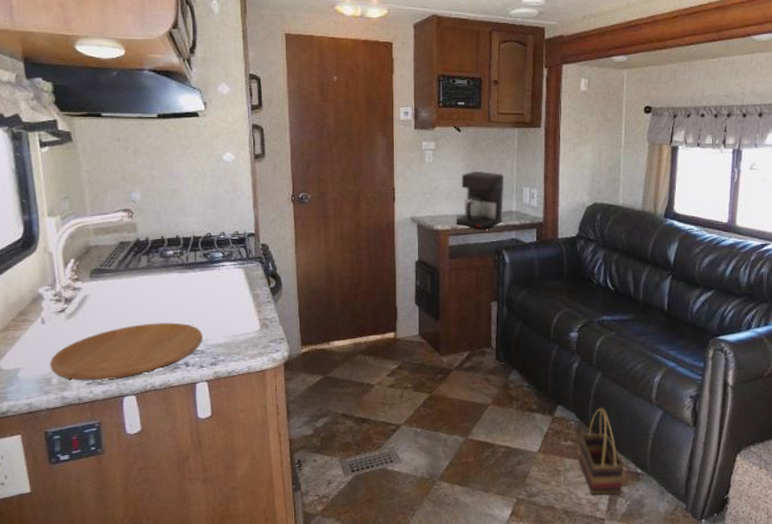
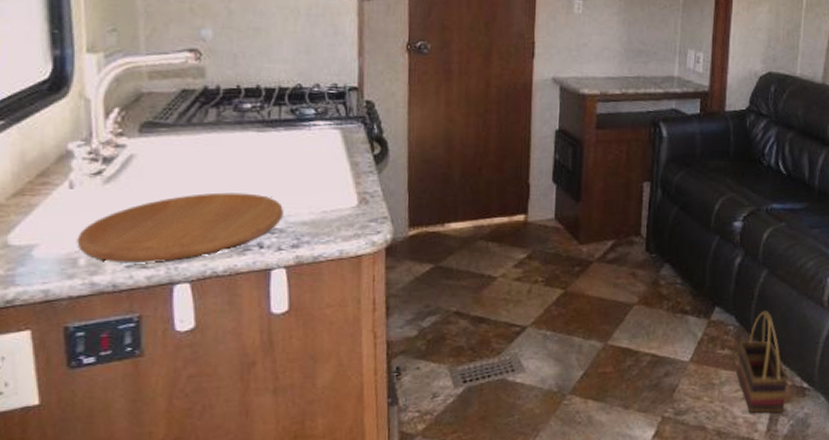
coffee maker: present [456,171,504,229] -> none [606,27,666,96]

